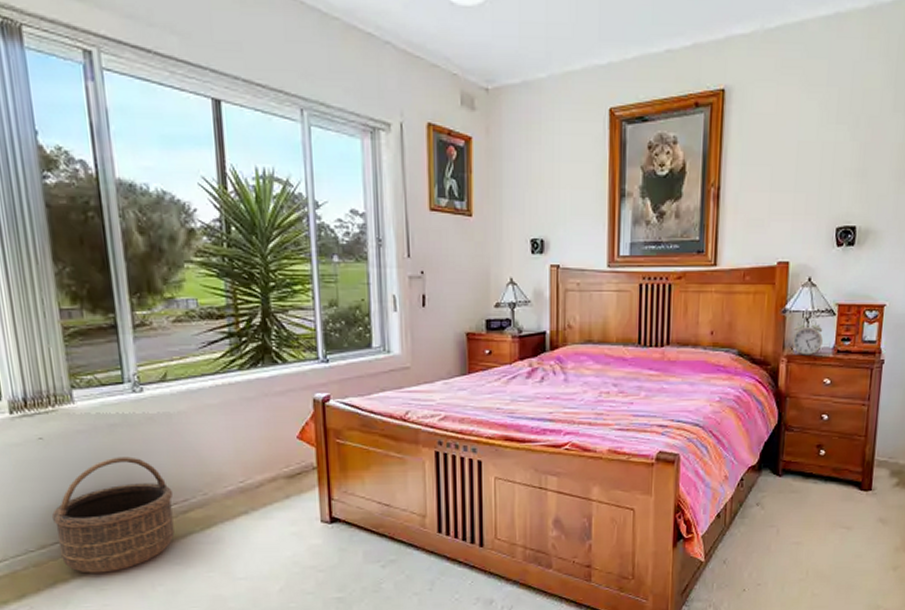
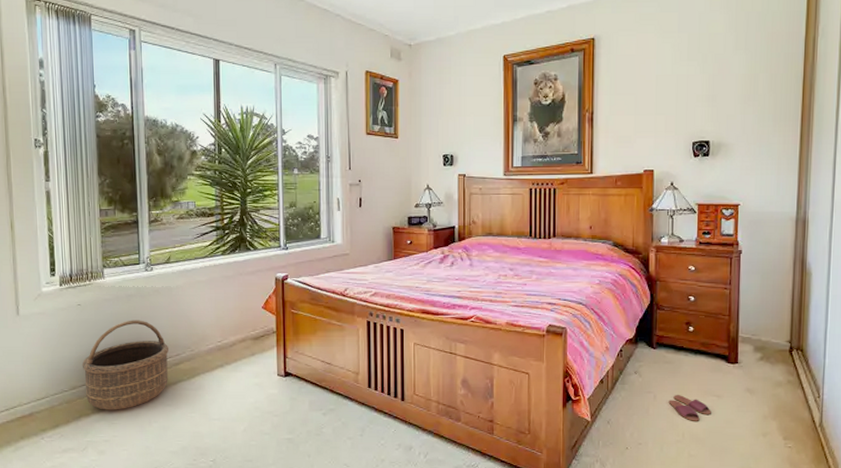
alarm clock: present [791,318,824,357] -> none [659,215,687,248]
slippers: none [792,528,839,557] -> present [668,395,711,421]

